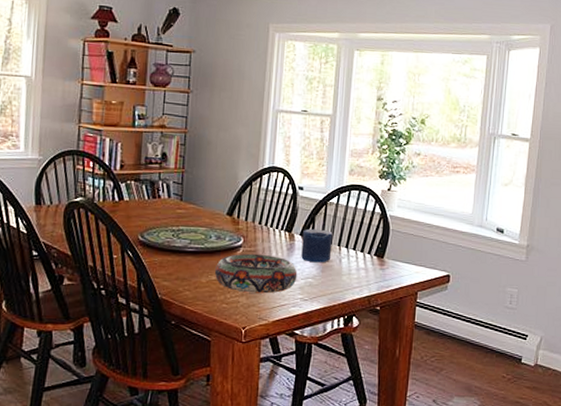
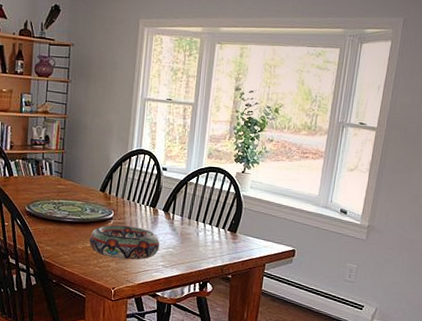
candle: present [301,228,333,263] -> none [163,205,192,236]

